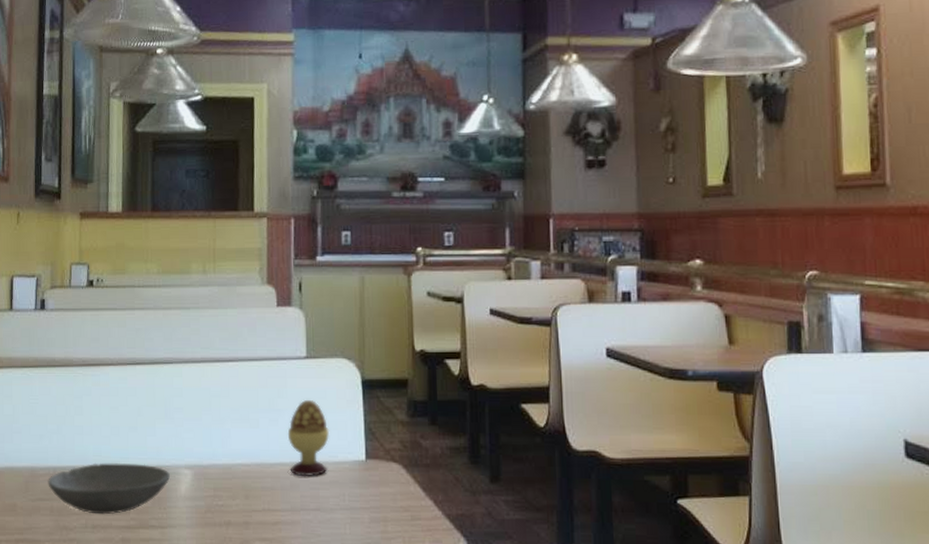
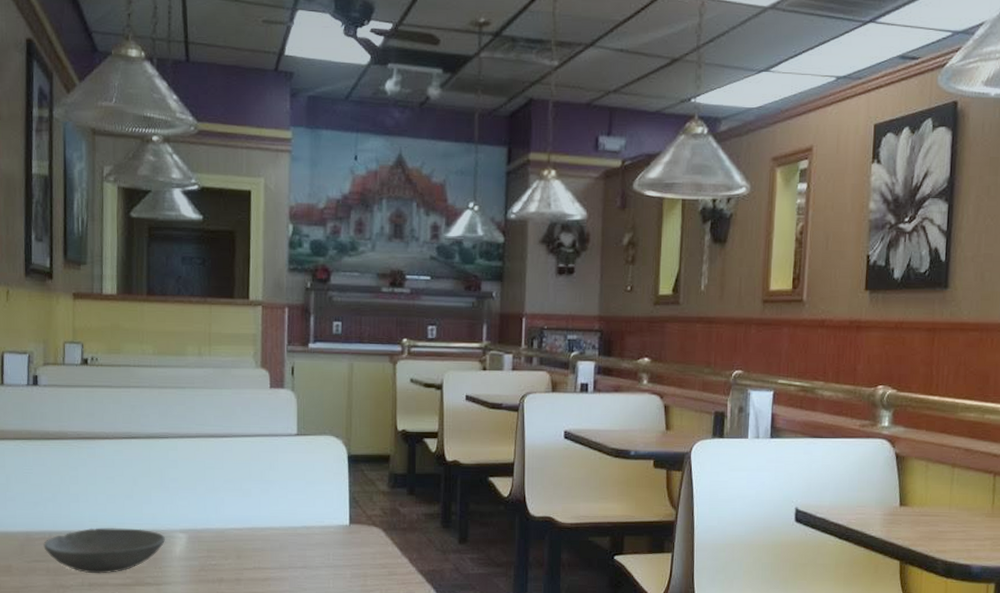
decorative egg: present [287,399,330,477] -> none [278,471,317,540]

